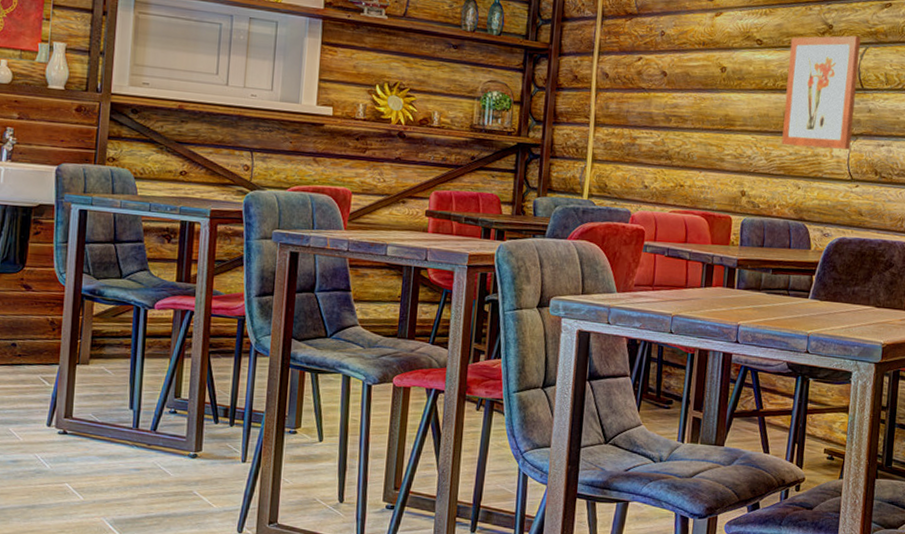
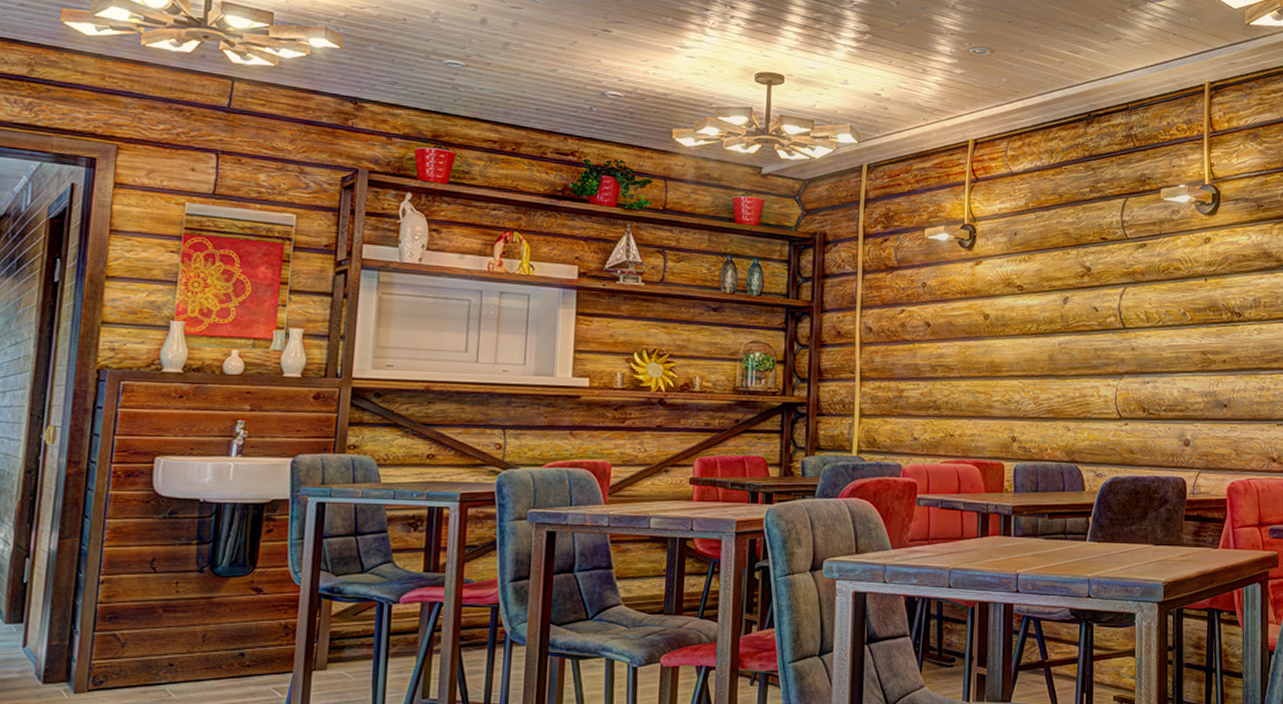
wall art: present [781,35,861,150] -> none [1049,277,1119,389]

